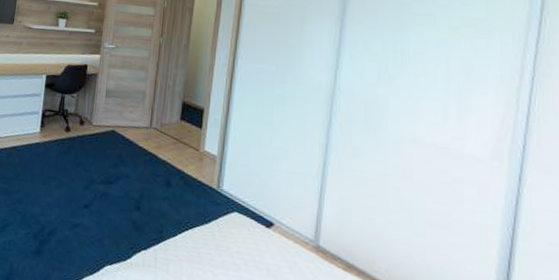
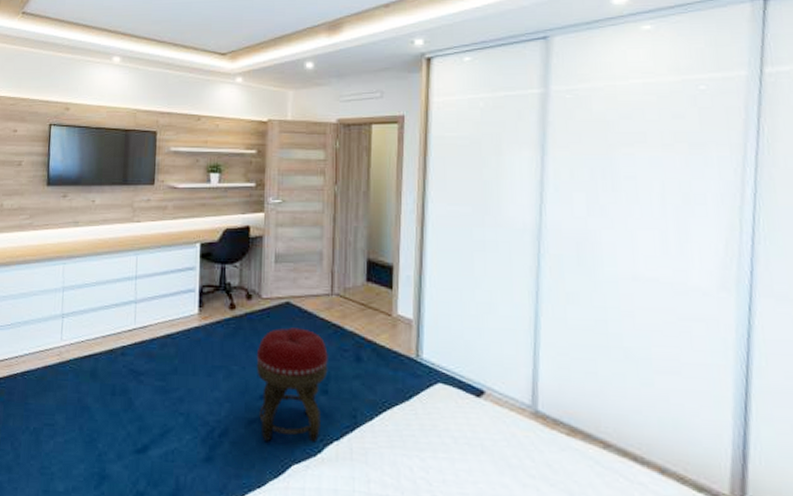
footstool: none [82,151,143,249] -> present [256,327,328,443]

